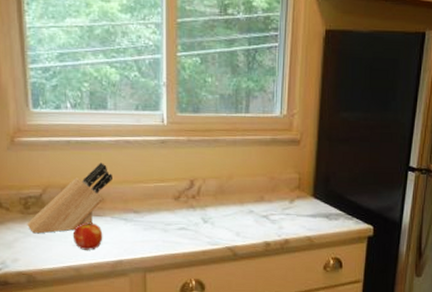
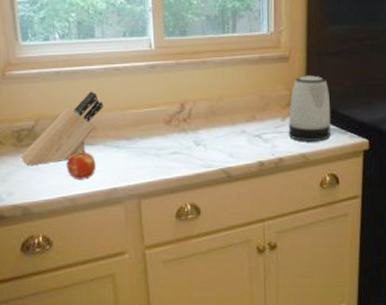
kettle: none [295,160,338,226] -> present [288,75,332,142]

